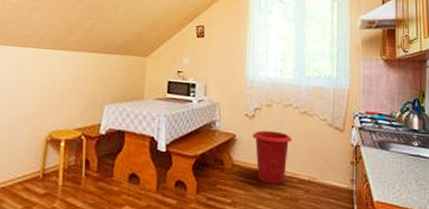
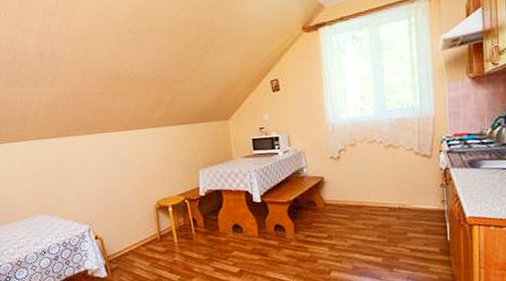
waste bin: present [252,130,293,185] -> none [340,167,380,216]

